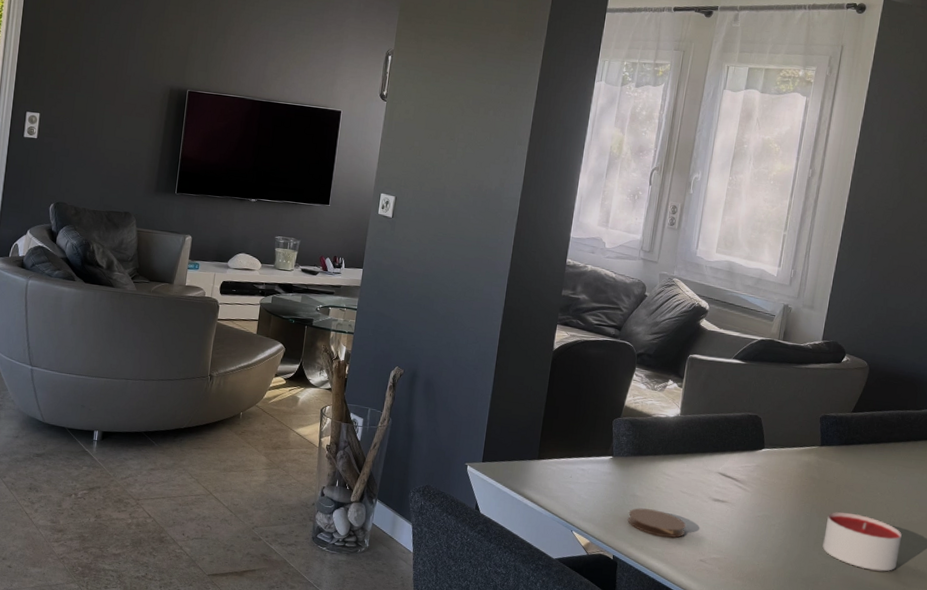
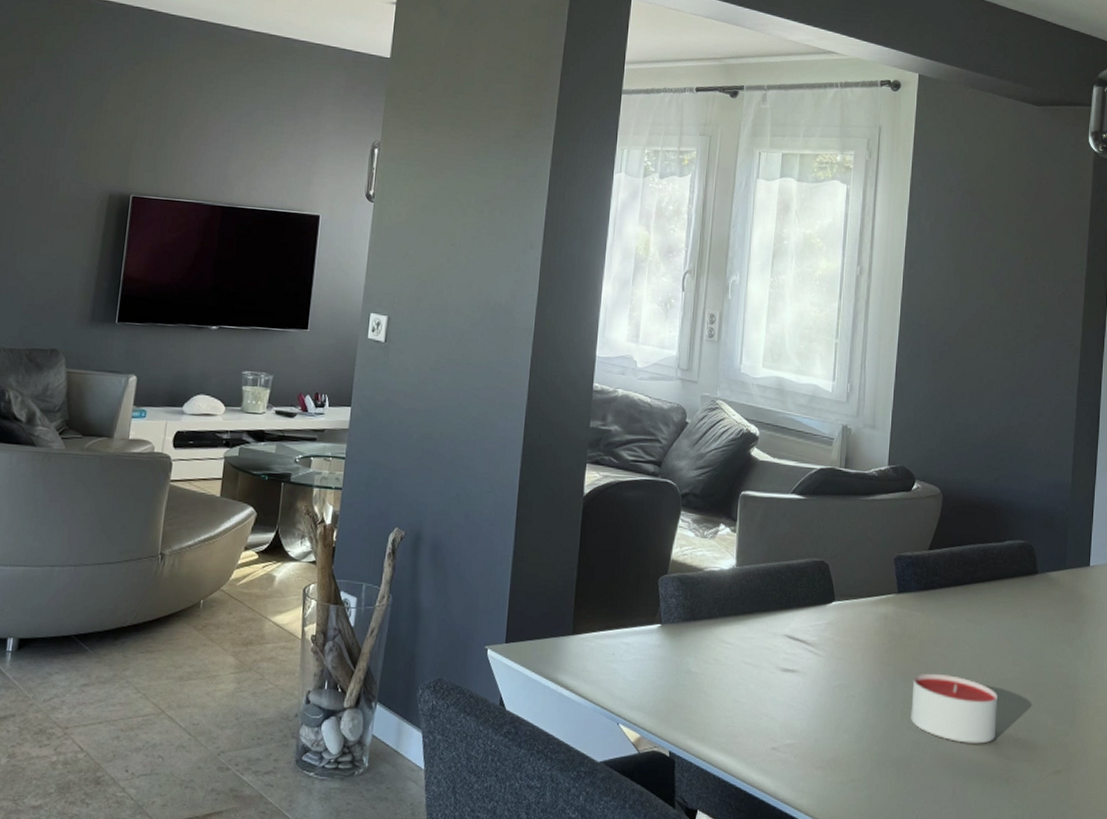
coaster: present [627,508,687,538] -> none [683,687,753,723]

